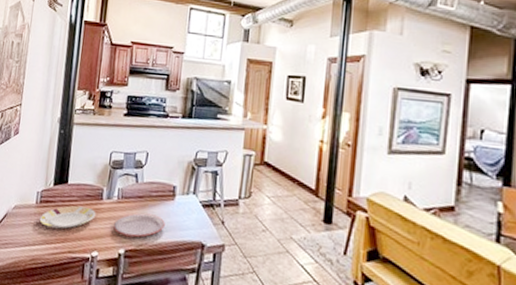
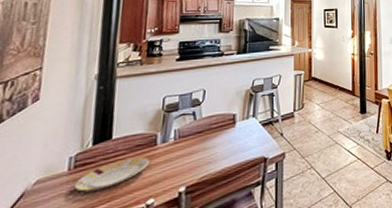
plate: present [113,213,165,238] -> none [171,144,227,174]

